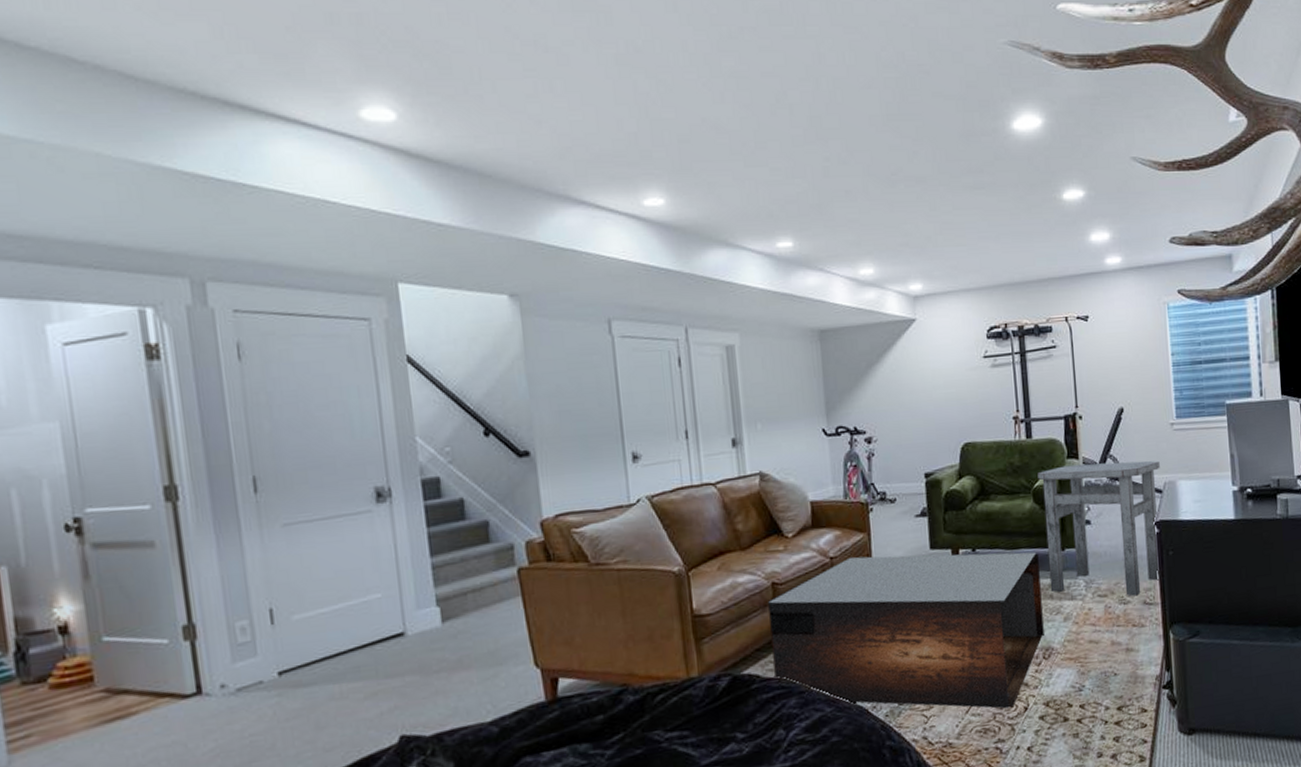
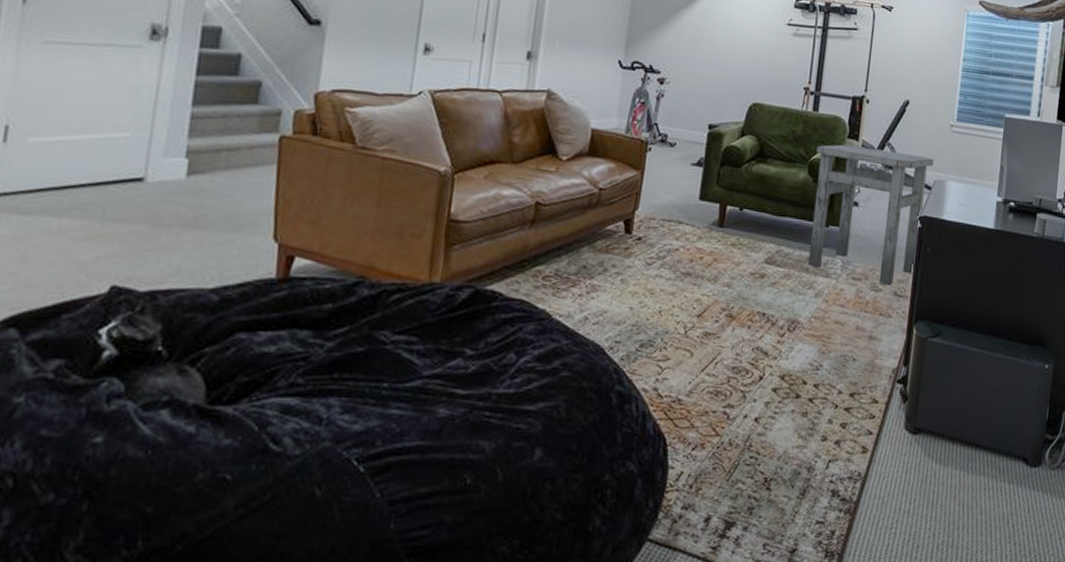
coffee table: present [768,551,1044,709] -> none [518,193,802,374]

